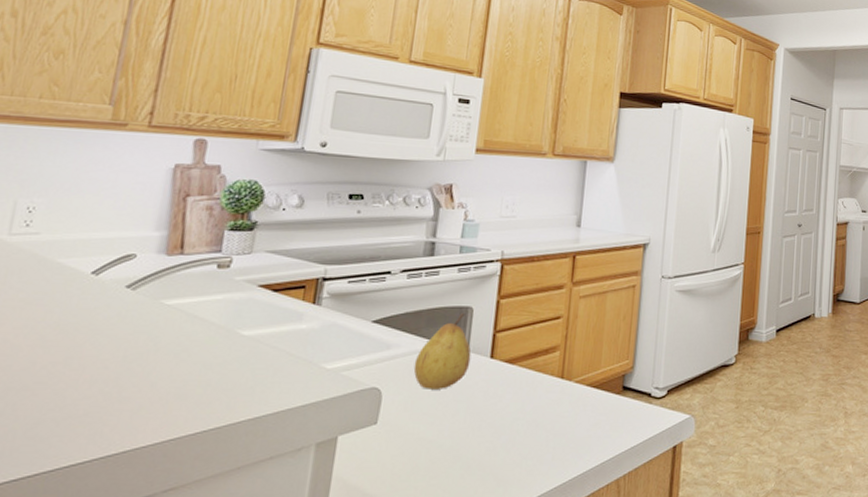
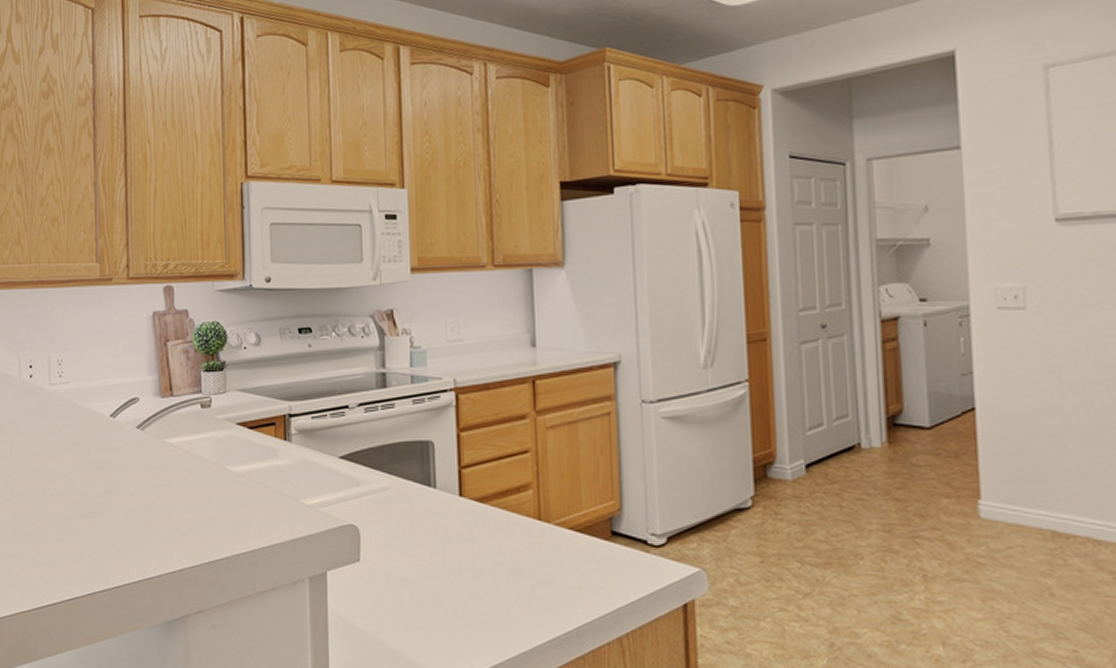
fruit: present [413,313,472,389] -> none [385,448,440,528]

